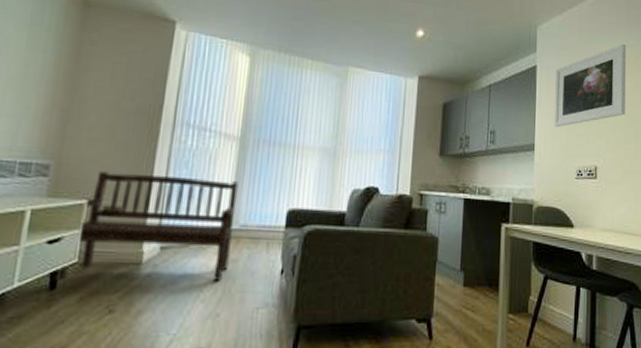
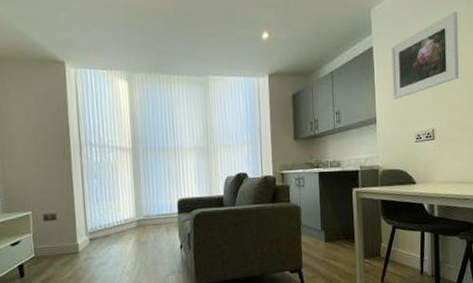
bench: present [55,170,239,283] -> none [22,183,141,271]

